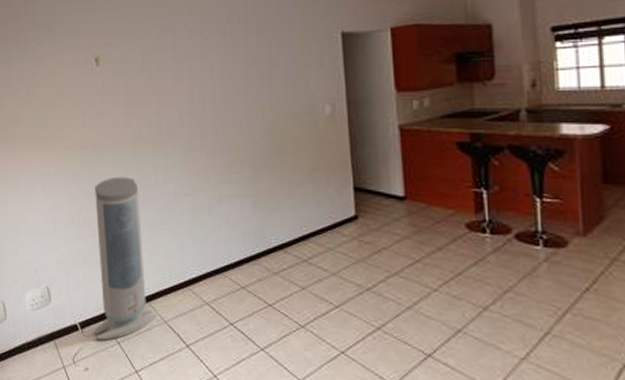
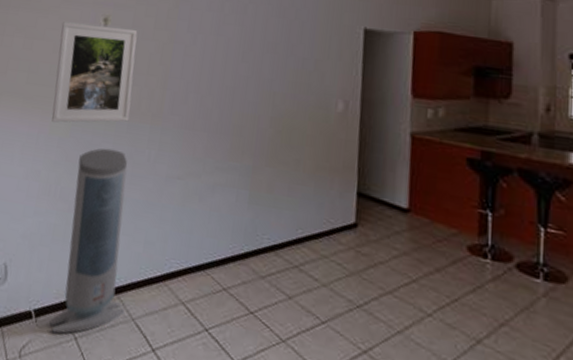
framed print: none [58,65,133,159] -> present [52,22,138,123]

